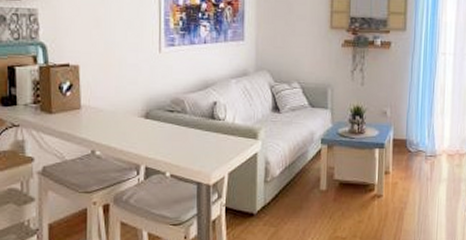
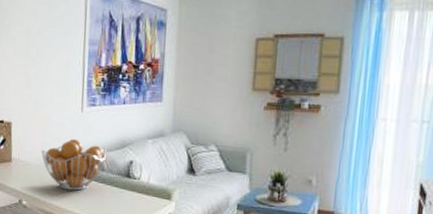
fruit basket: none [115,81,188,136] -> present [41,138,106,191]

